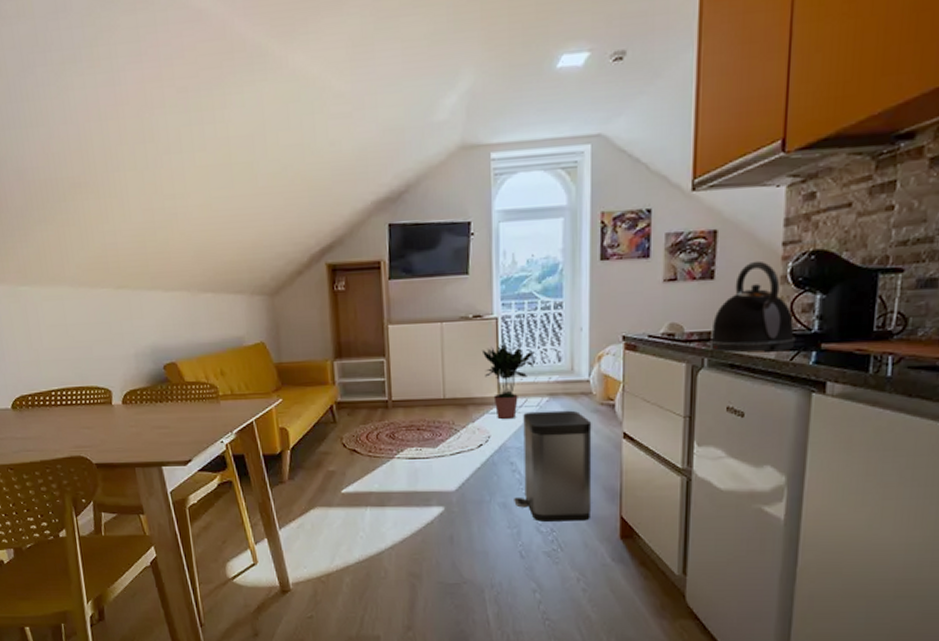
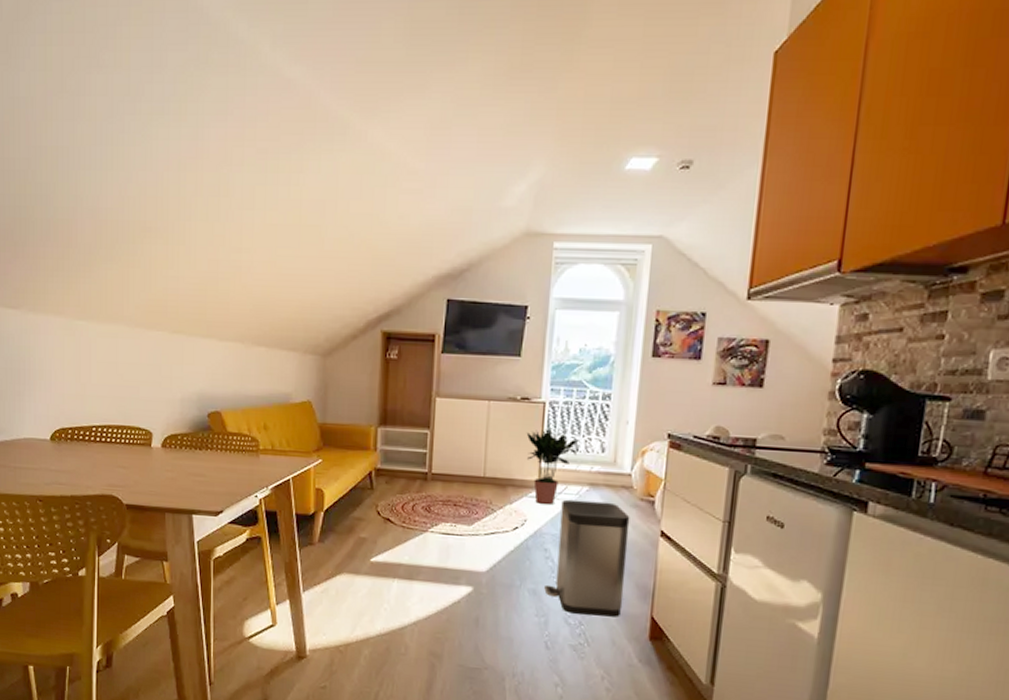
kettle: present [709,260,796,354] -> none [753,374,841,467]

